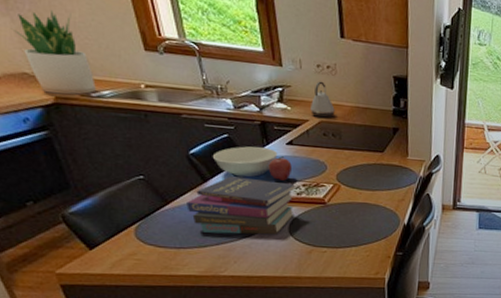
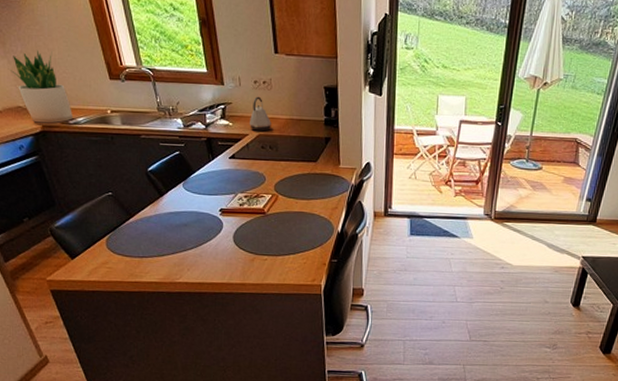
books: present [186,176,296,235] -> none [147,190,239,244]
bowl: present [212,146,278,178] -> none [167,162,222,191]
fruit: present [268,156,292,181] -> none [214,170,234,193]

